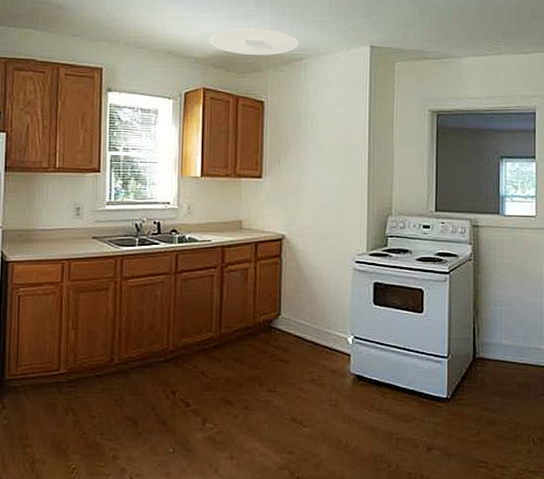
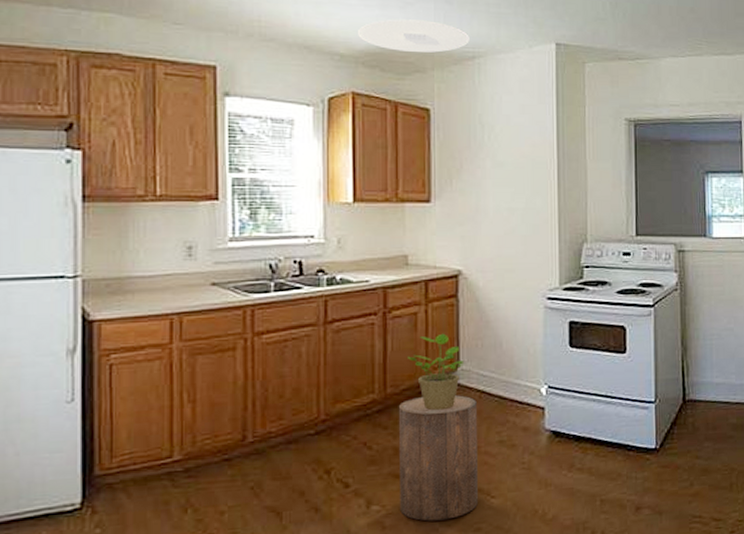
stool: none [229,338,294,441] -> present [398,395,478,521]
potted plant: none [238,286,285,350] -> present [406,333,465,411]

